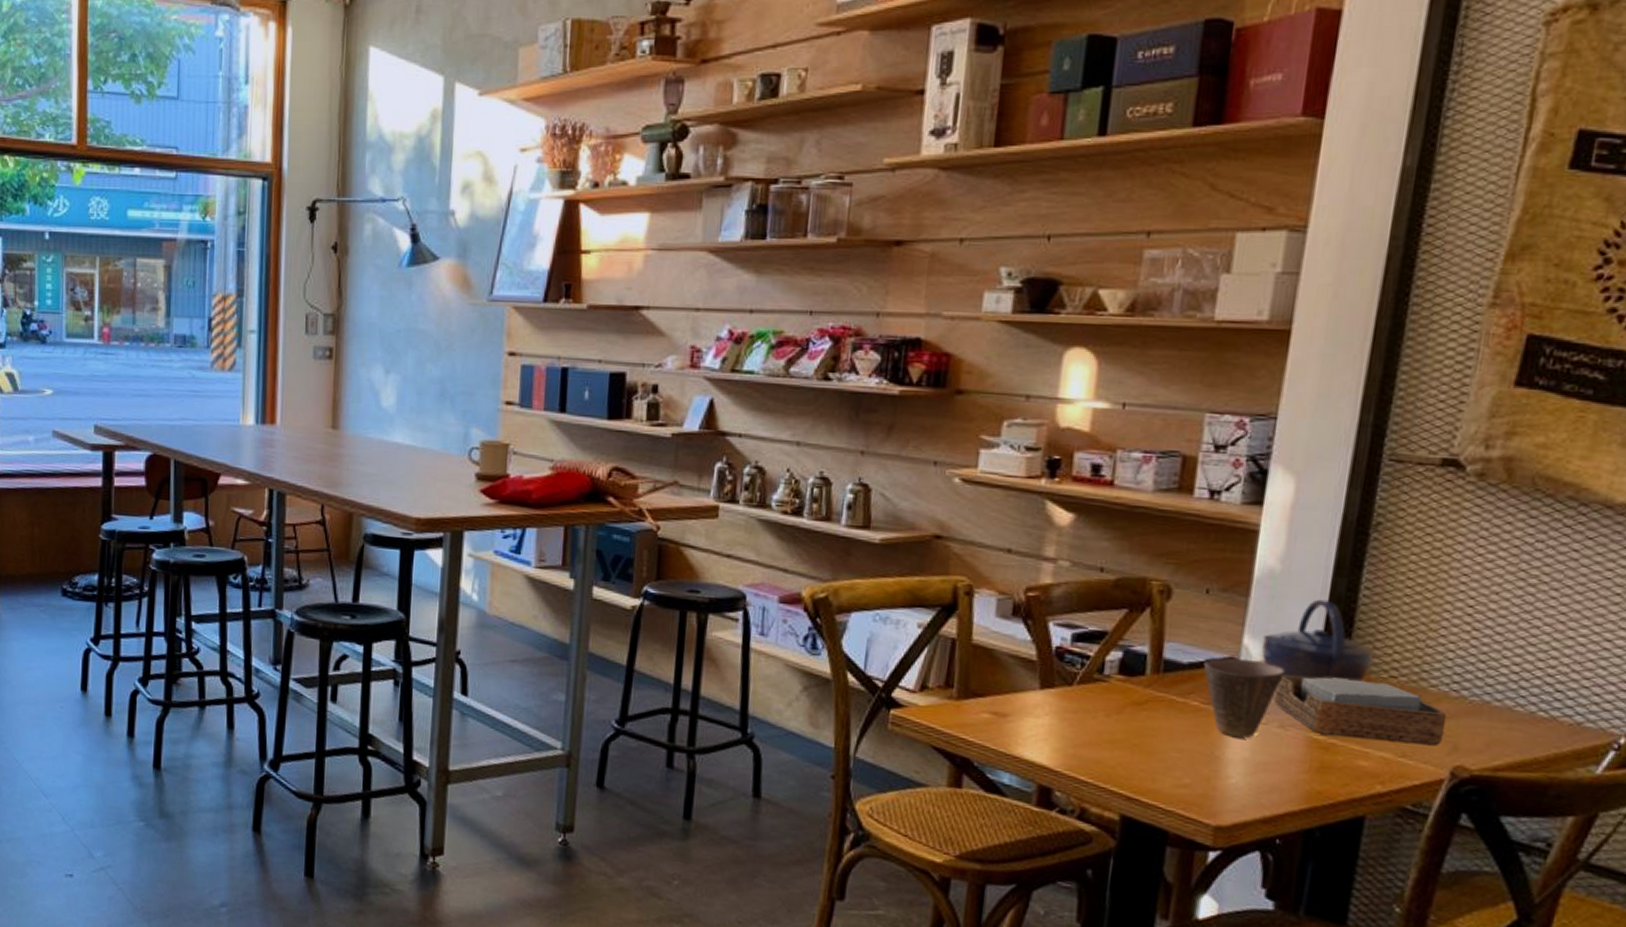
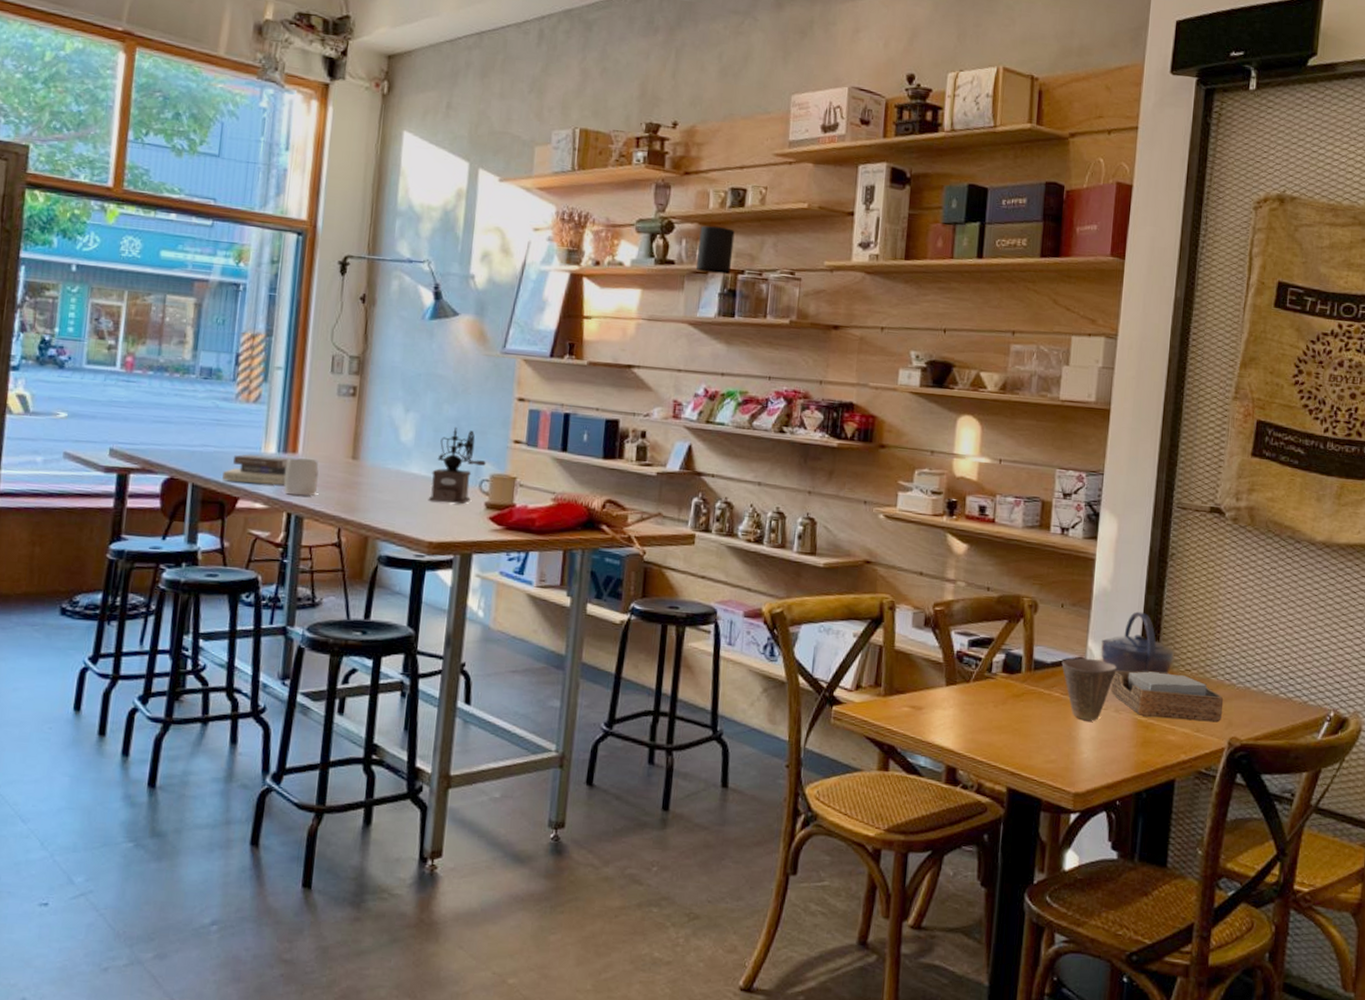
books: none [203,426,272,459] -> present [222,454,294,485]
mug: none [264,429,298,471] -> present [284,457,319,496]
coffee grinder: none [413,388,475,476] -> present [428,426,486,504]
pen holder: none [716,126,766,186] -> present [695,226,735,275]

